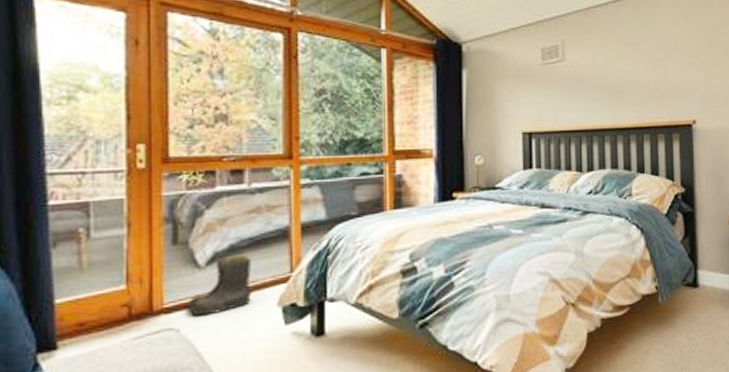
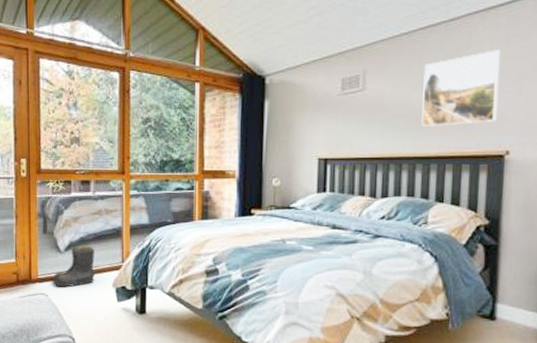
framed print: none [618,25,683,97] -> present [421,49,500,126]

